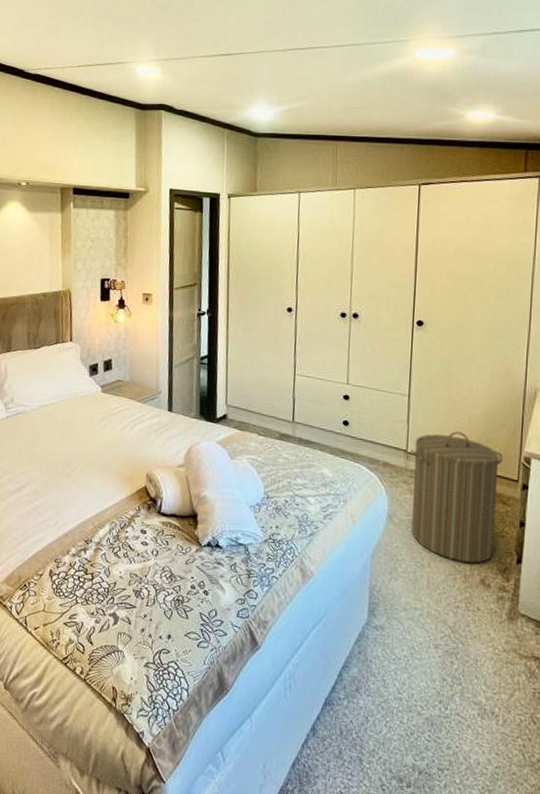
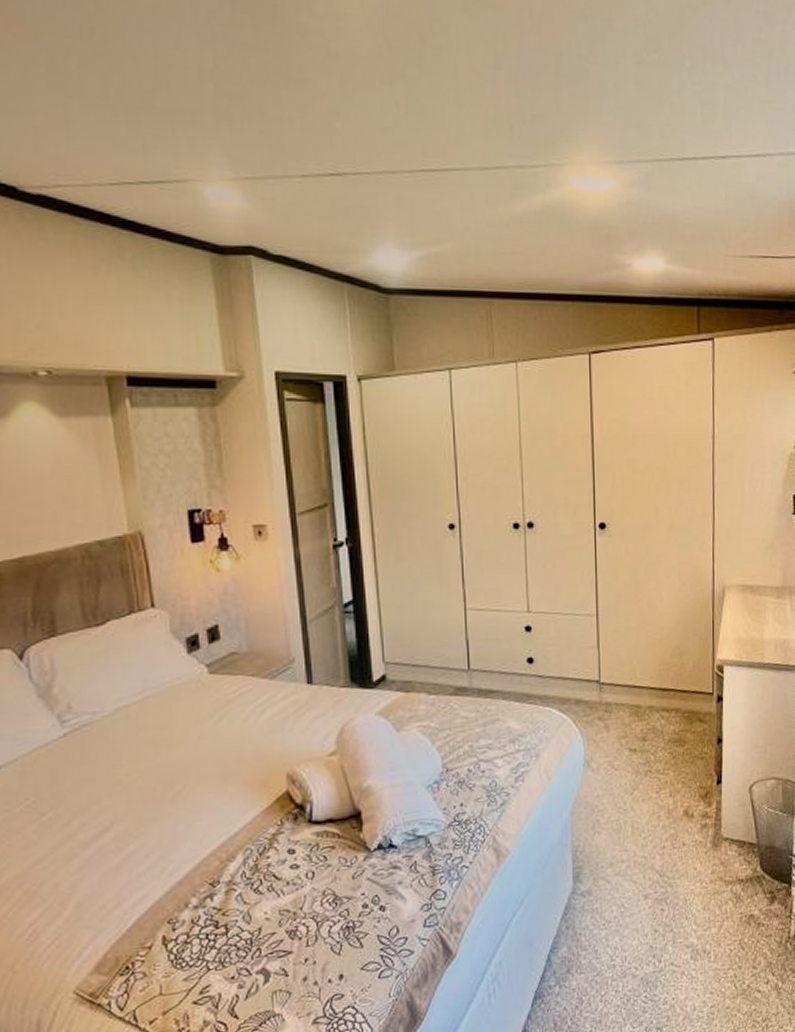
laundry hamper: present [410,431,504,563] -> none [603,648,697,797]

